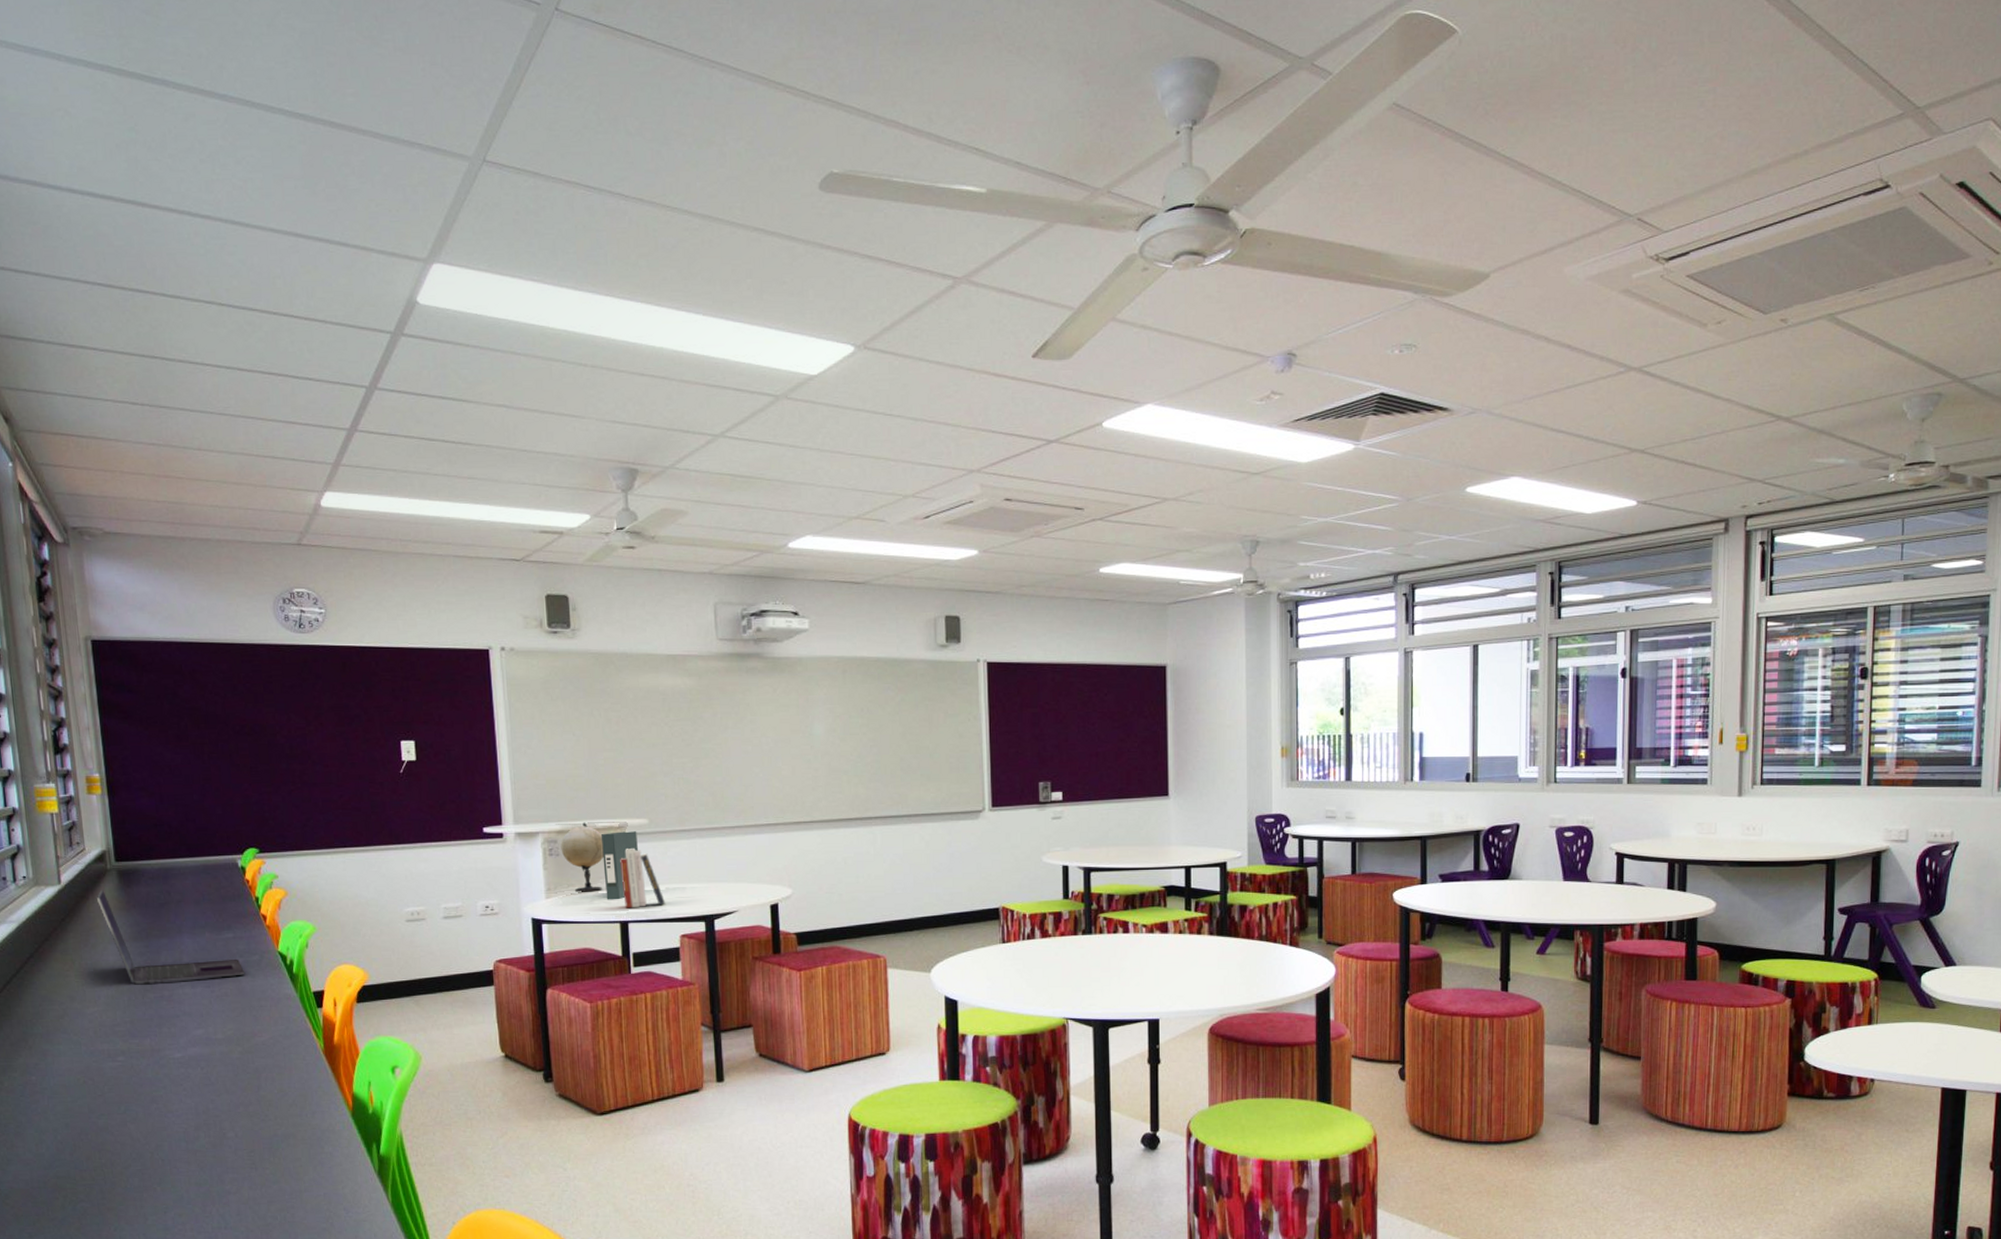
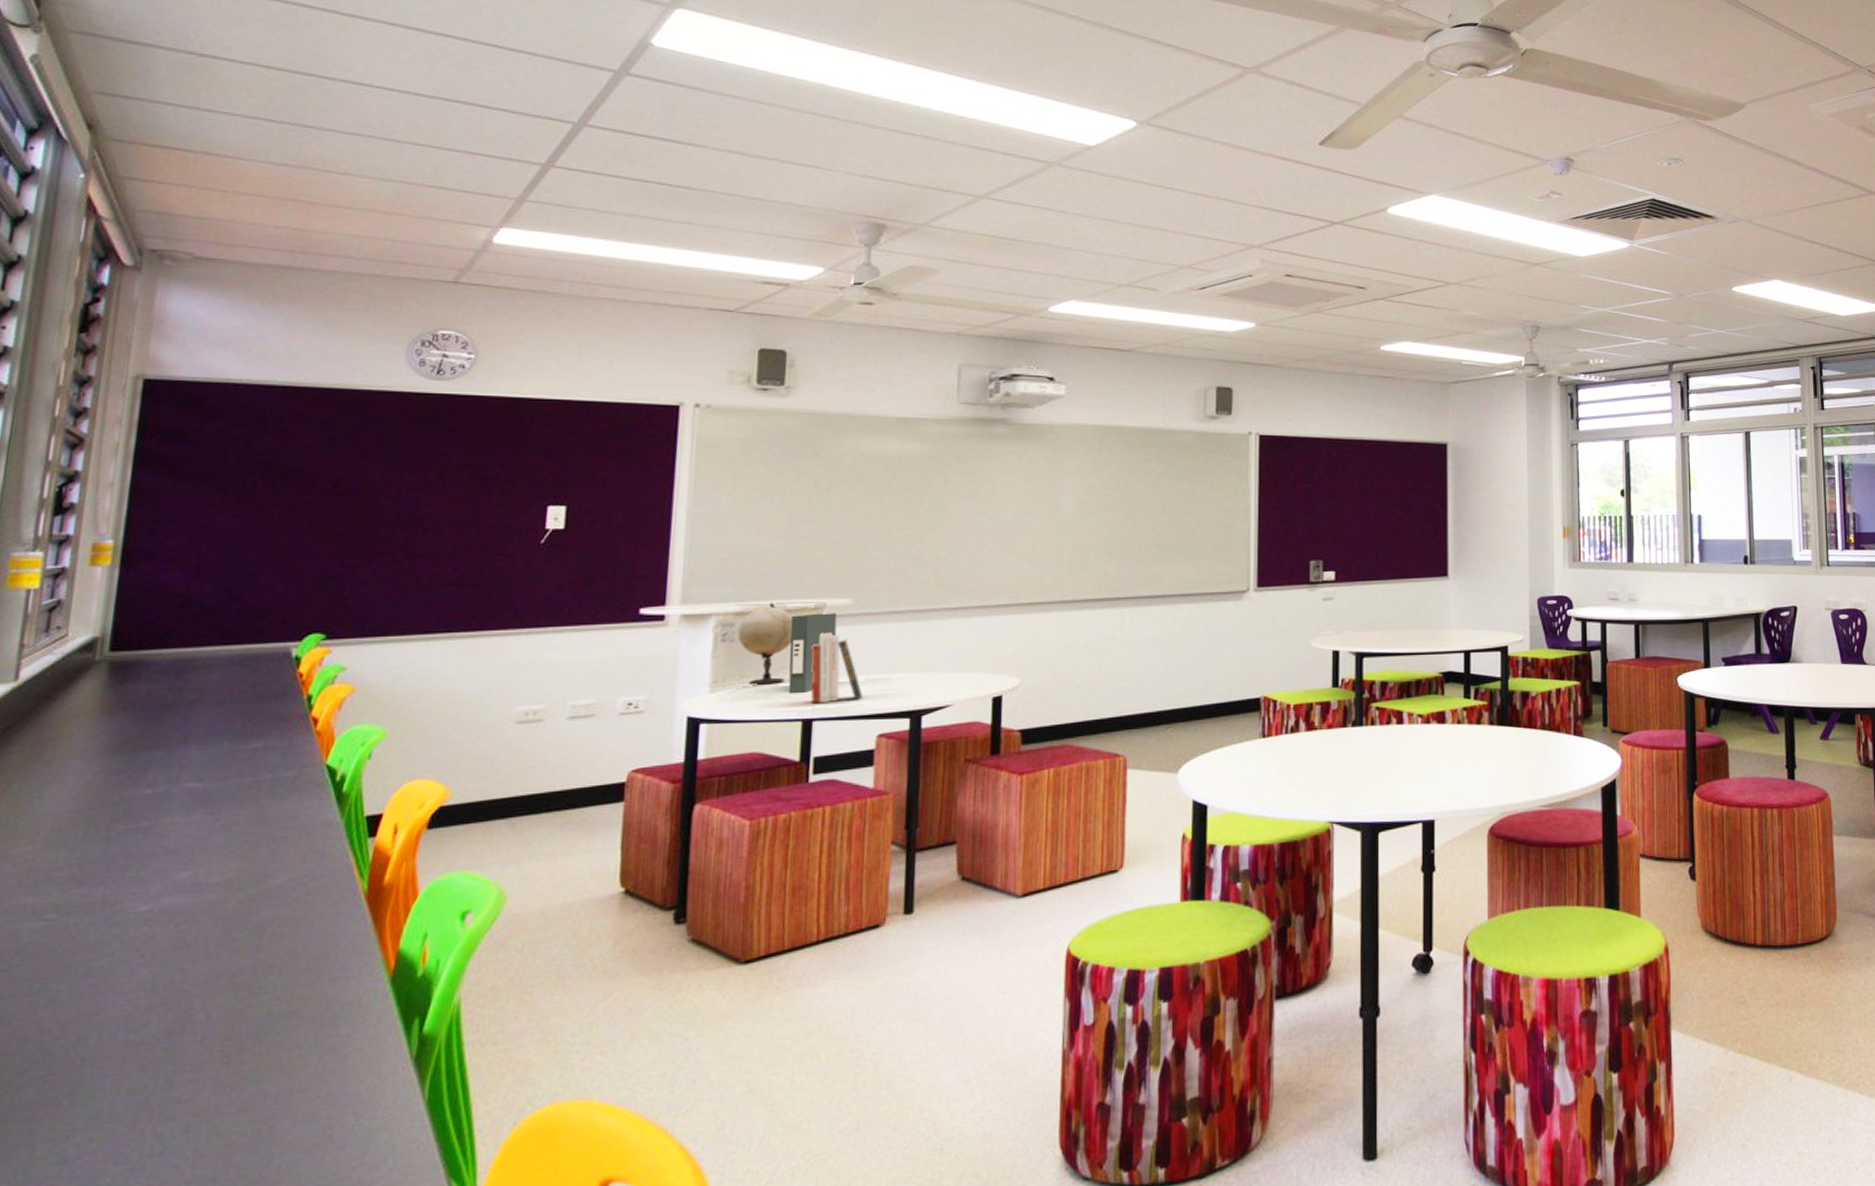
laptop: present [97,890,245,986] -> none [68,688,272,815]

